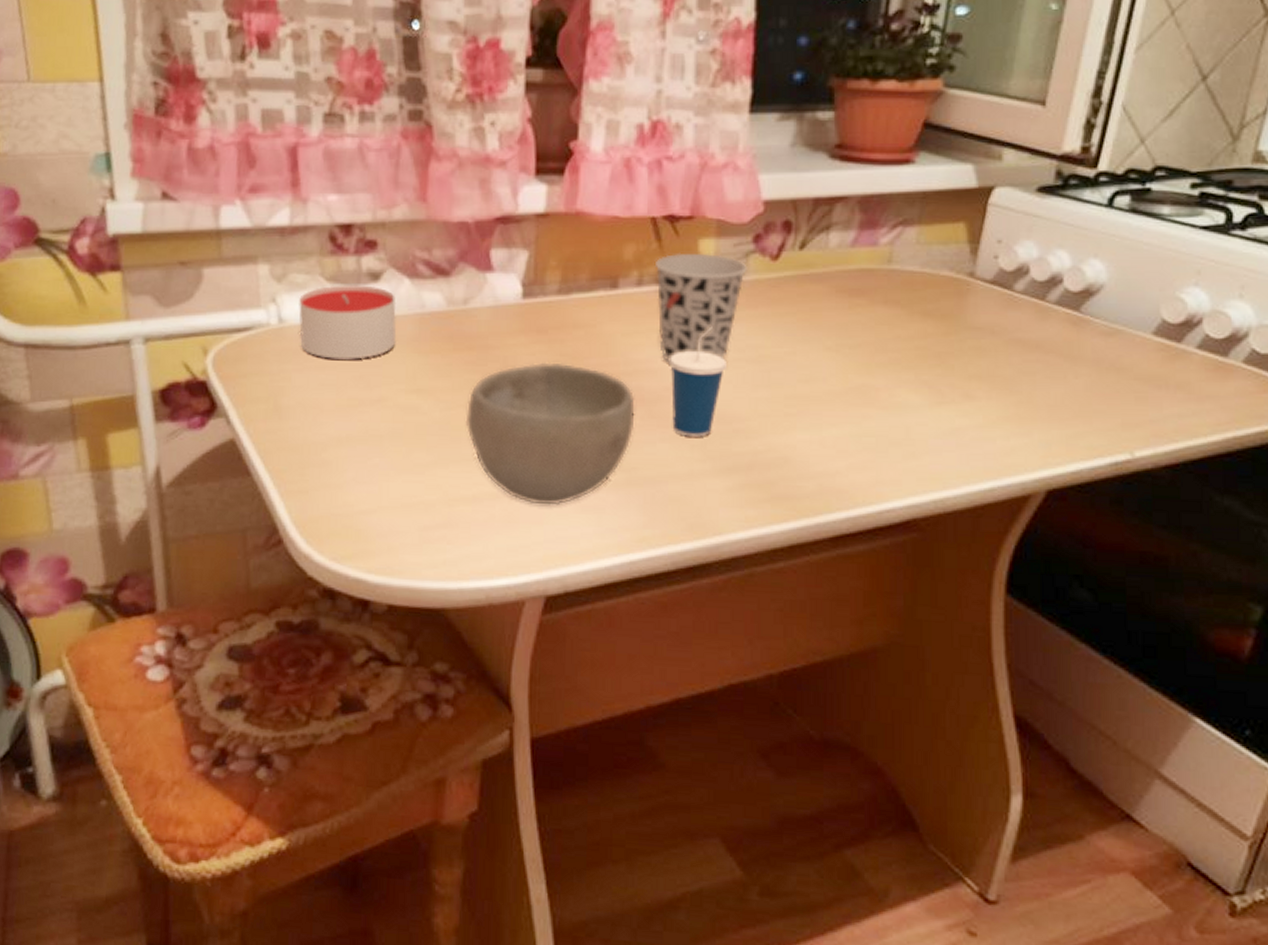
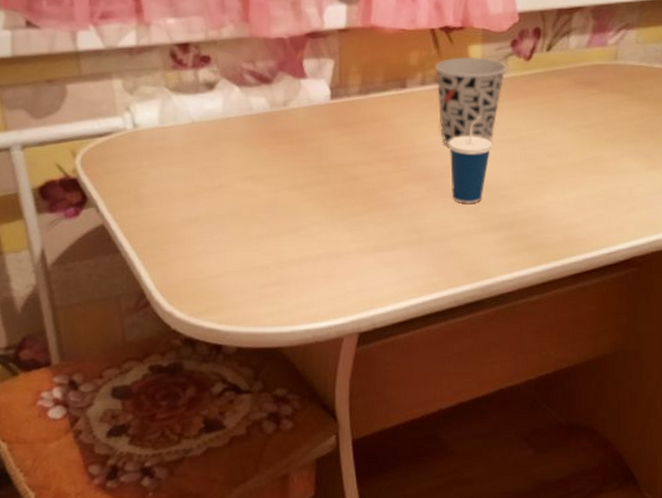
candle: present [299,285,397,360] -> none [149,93,231,156]
bowl: present [465,362,635,506] -> none [290,150,423,263]

